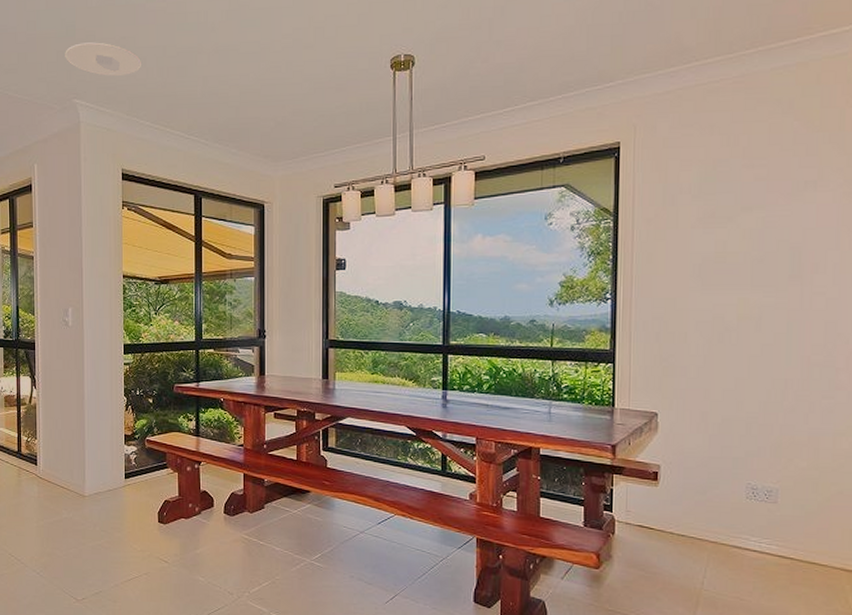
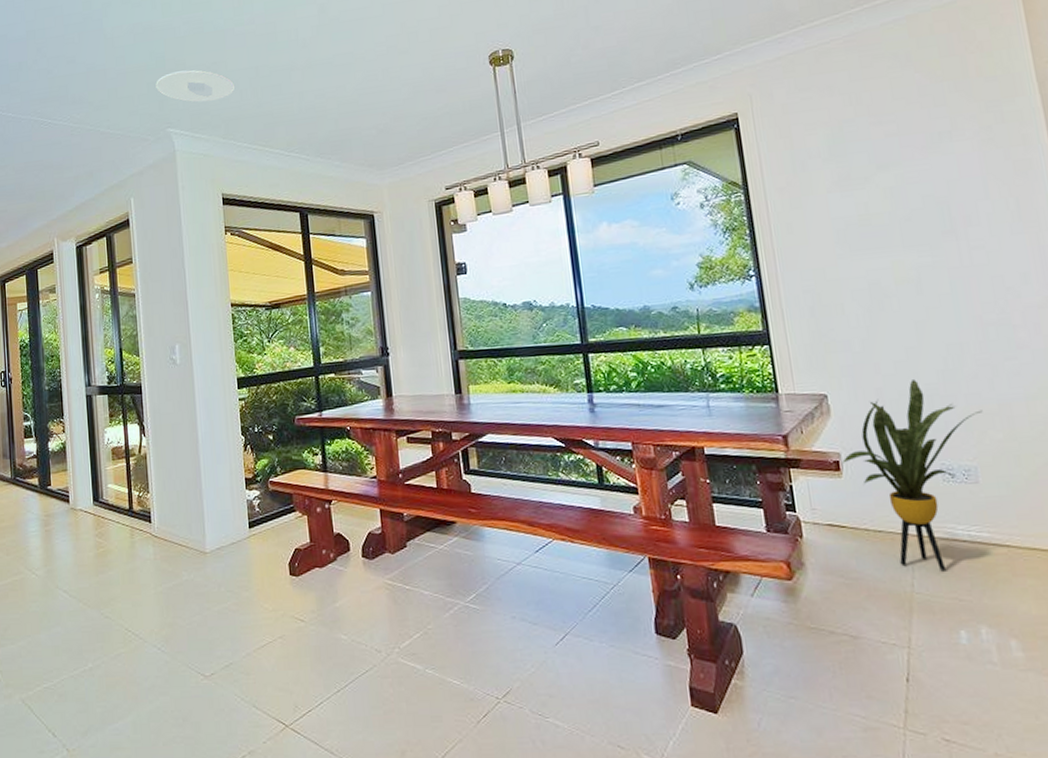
house plant: none [661,408,793,574] -> present [842,380,983,571]

